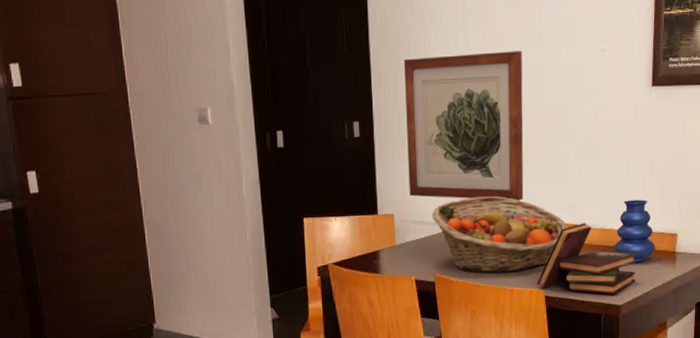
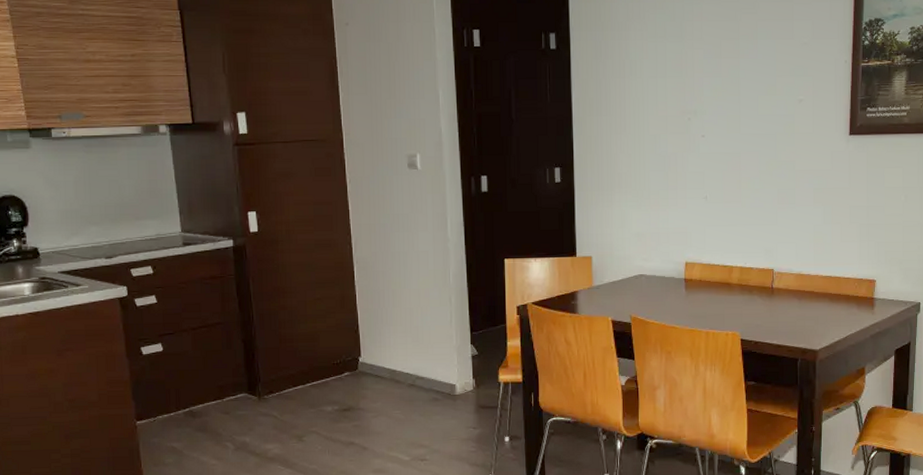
wall art: present [403,51,524,201] -> none [604,101,721,245]
fruit basket: present [432,196,568,273] -> none [629,241,765,315]
book: present [537,223,636,295] -> none [733,268,833,339]
vase: present [614,200,655,262] -> none [811,246,853,308]

